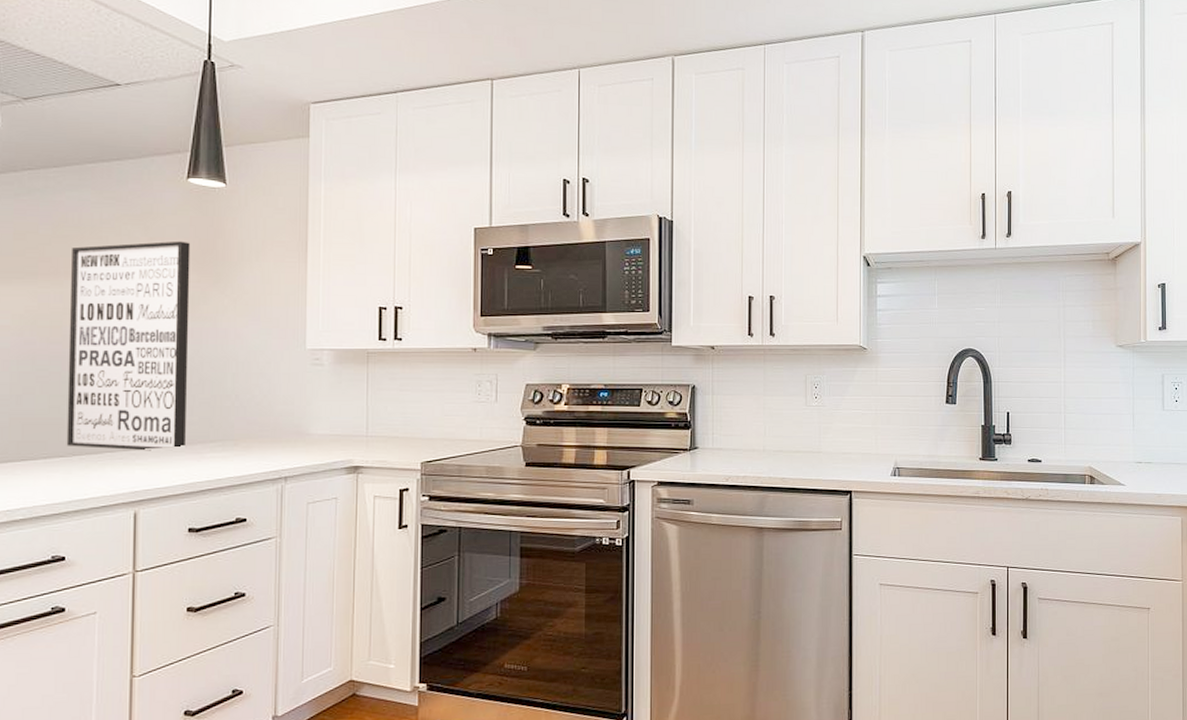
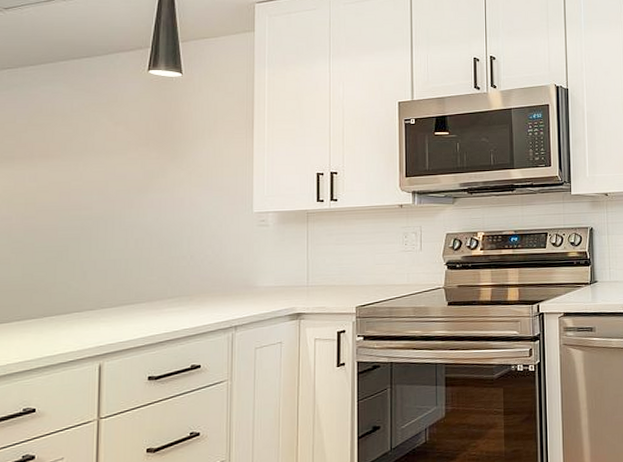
wall art: present [66,240,191,451] -> none [38,124,151,310]

